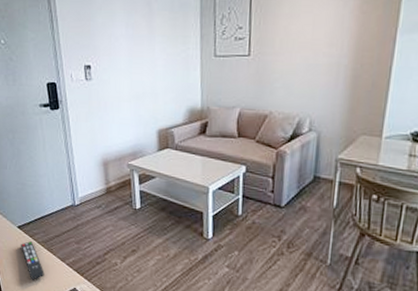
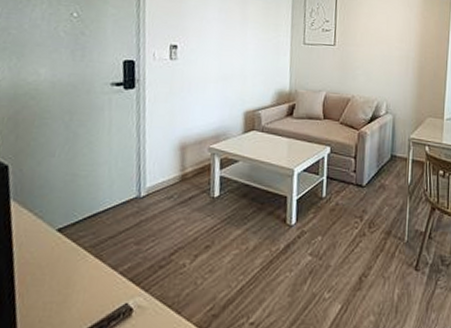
remote control: present [21,241,44,280] -> none [57,247,87,300]

